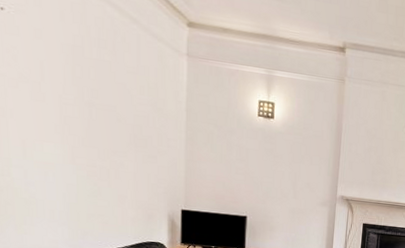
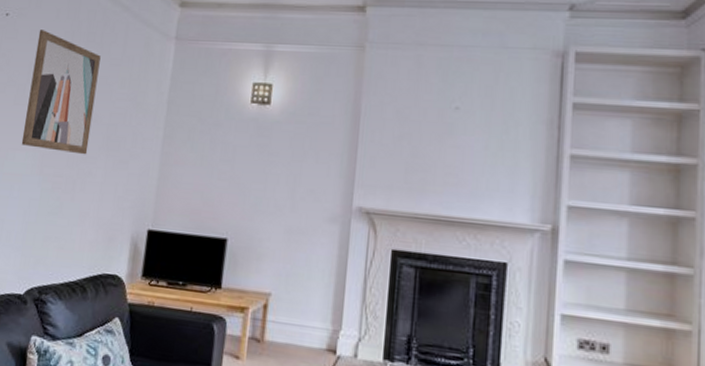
wall art: none [44,29,117,150] -> present [21,30,101,155]

